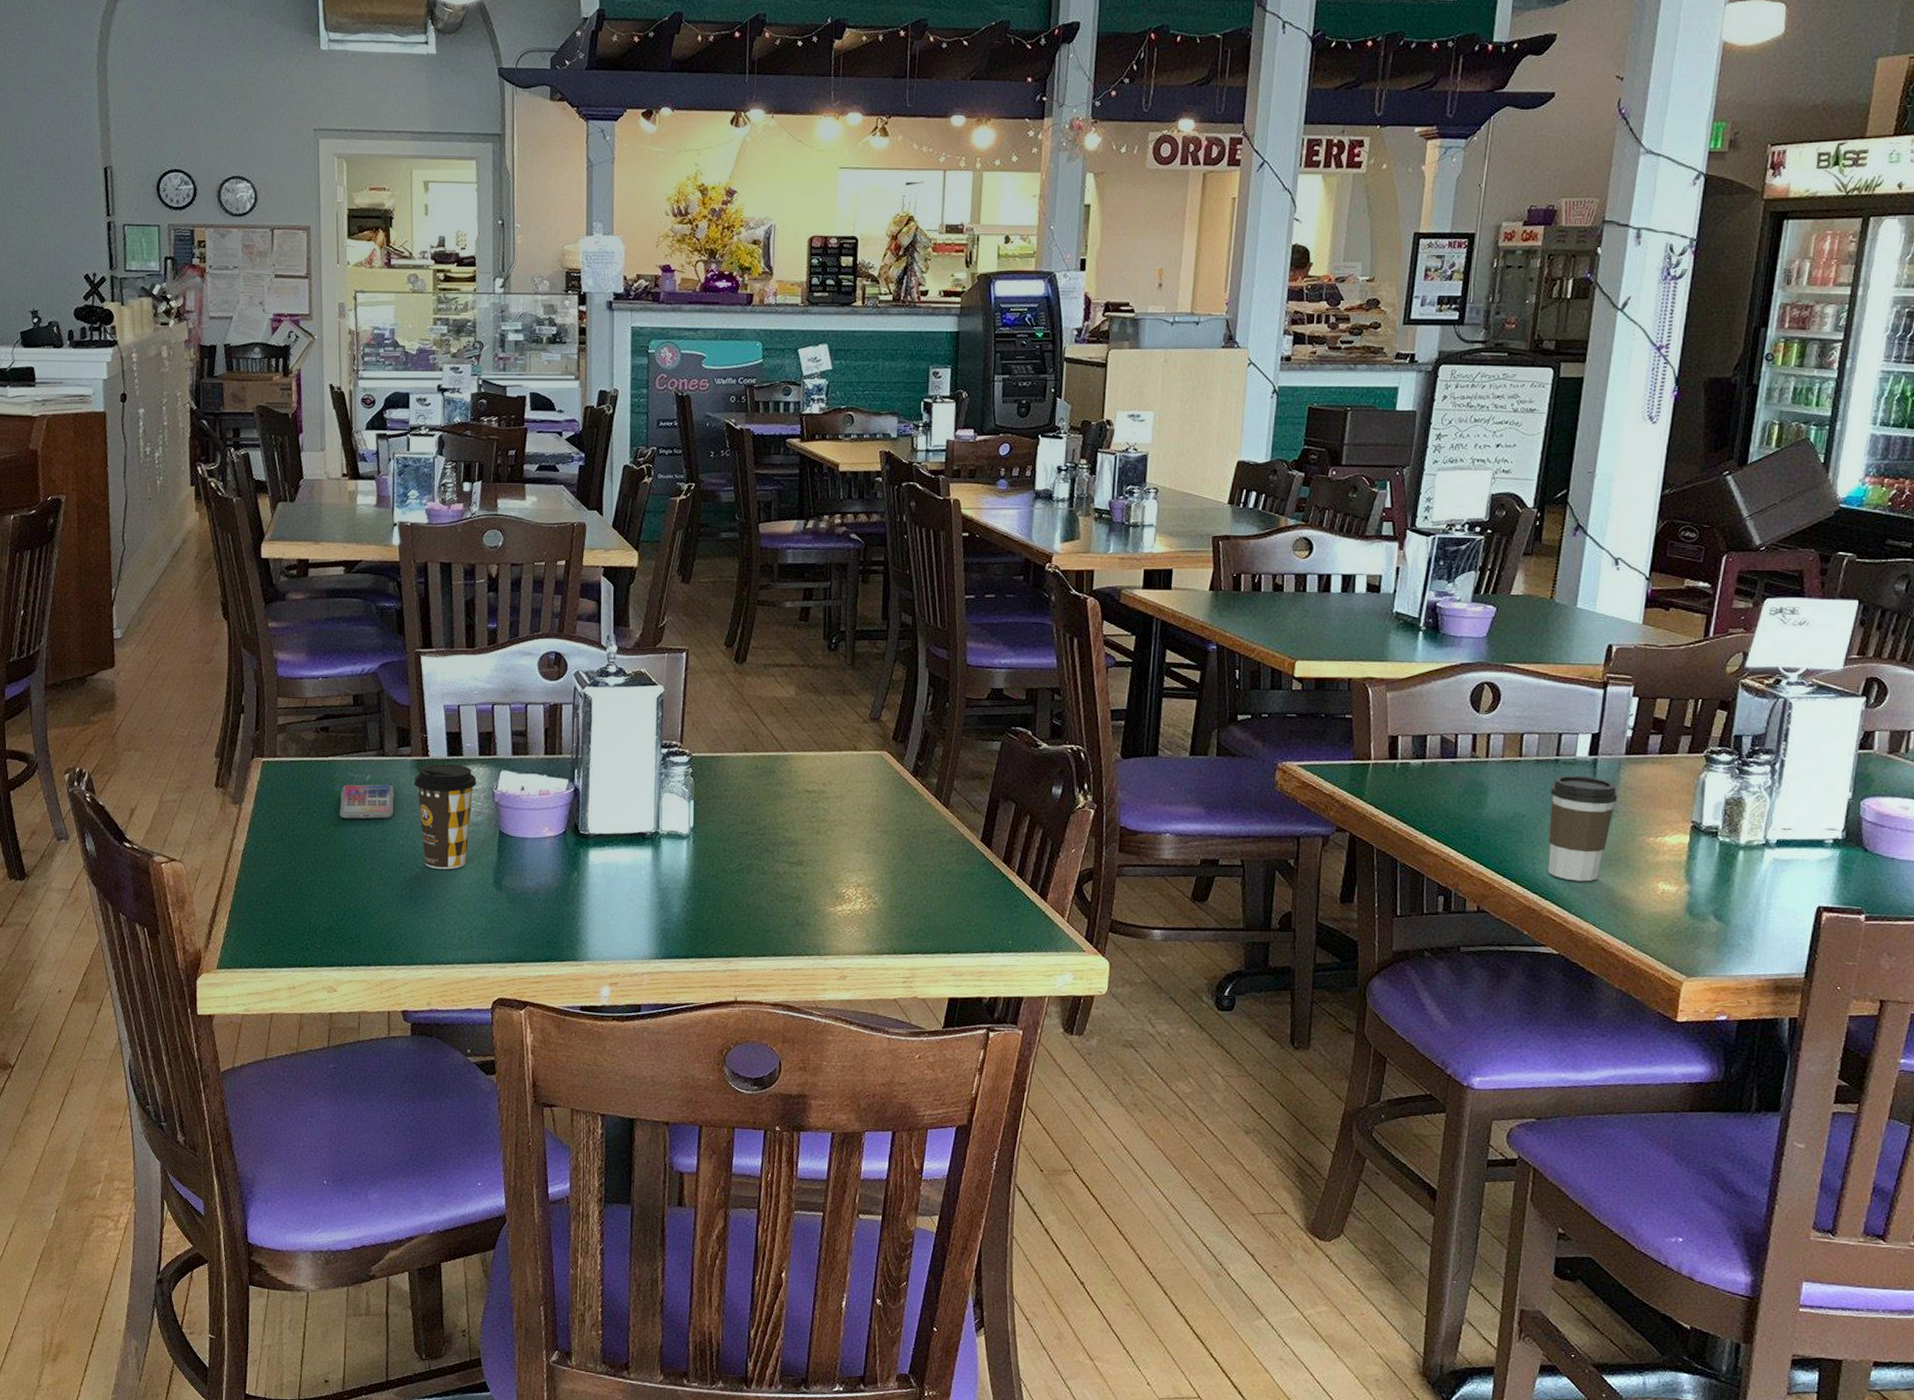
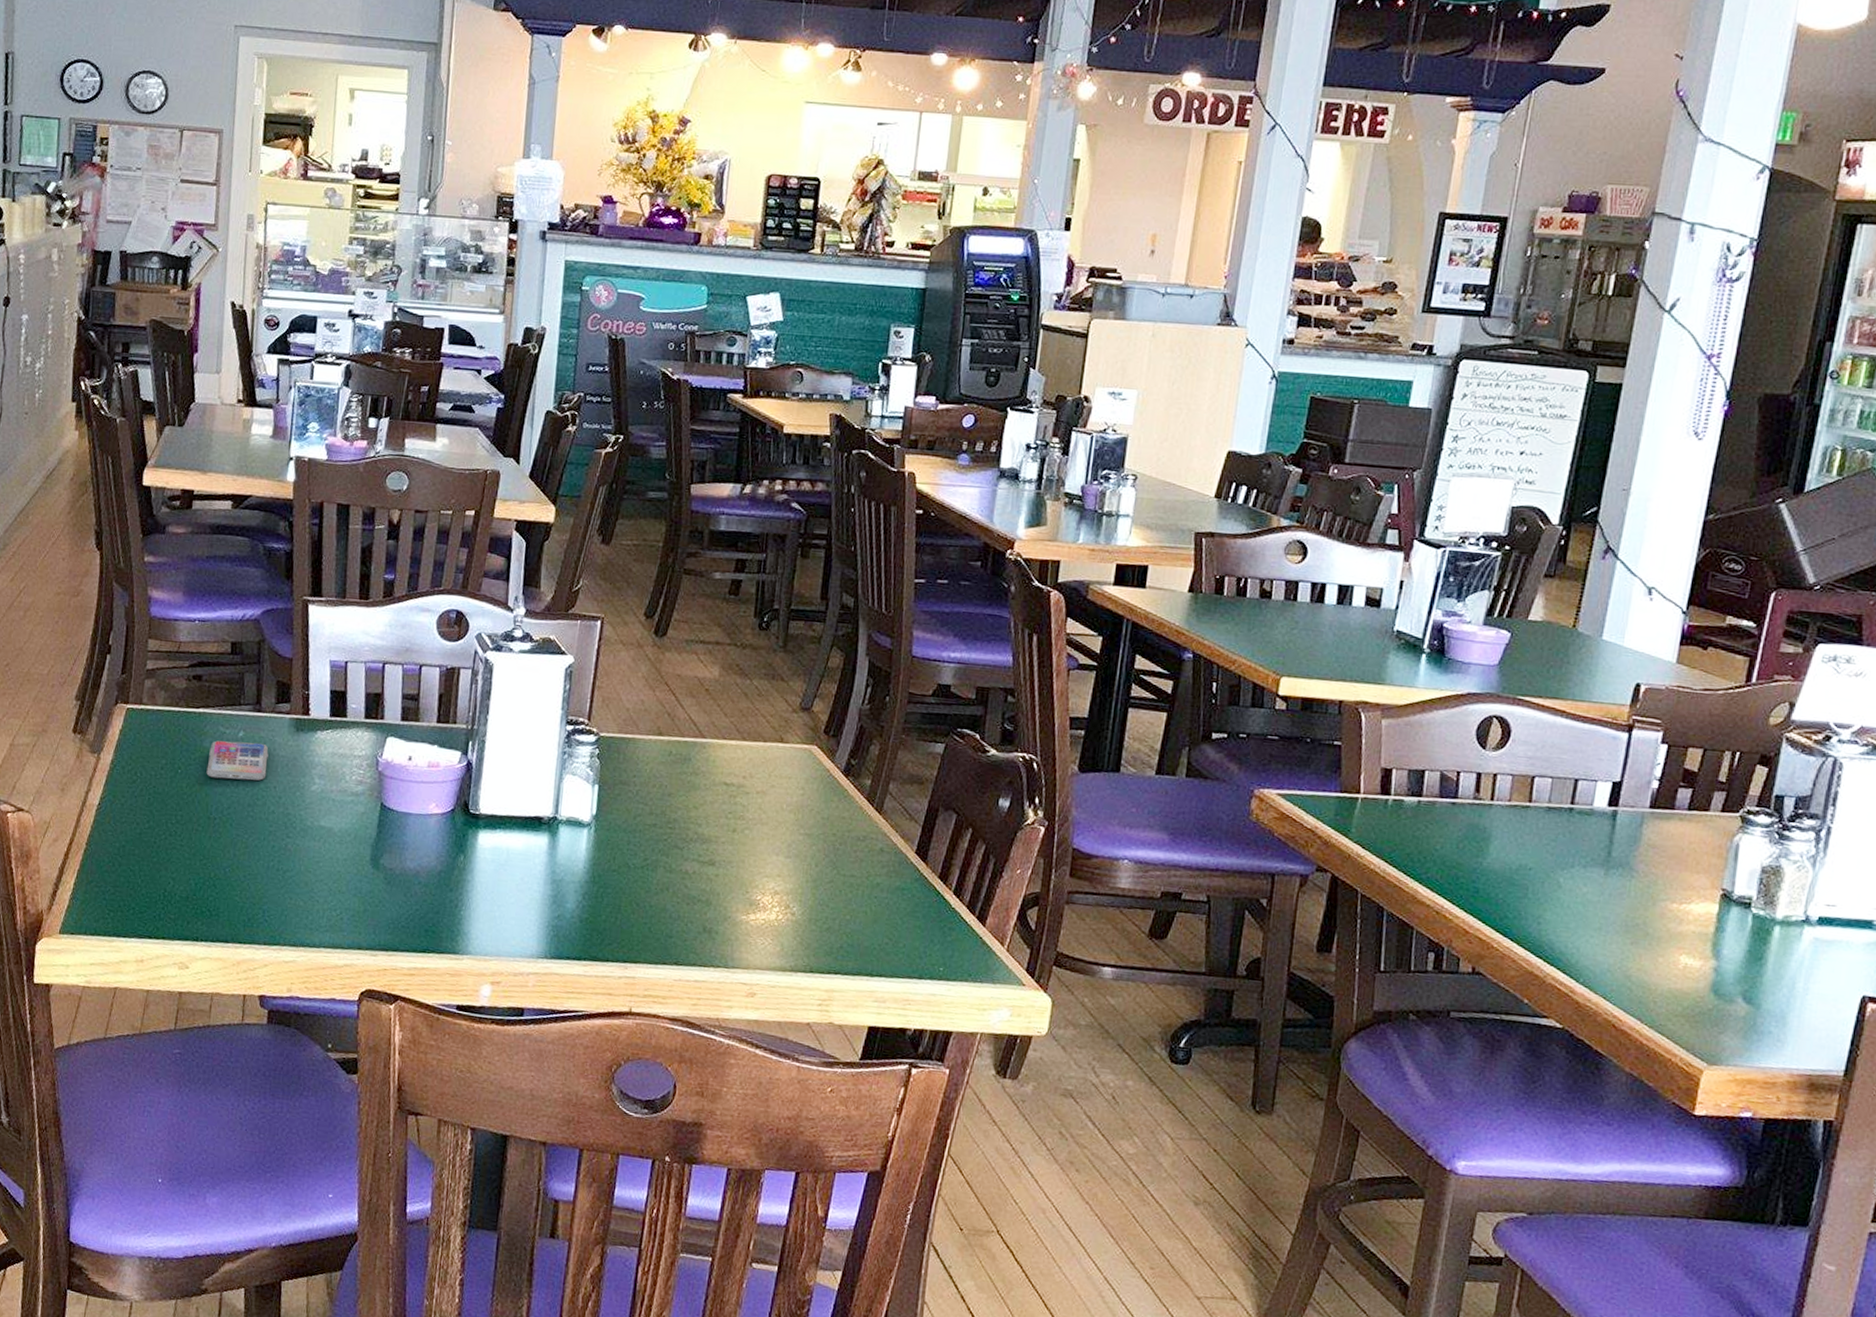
coffee cup: present [414,764,477,870] -> none [291,724,360,842]
coffee cup: present [1547,775,1618,882] -> none [1554,826,1639,949]

